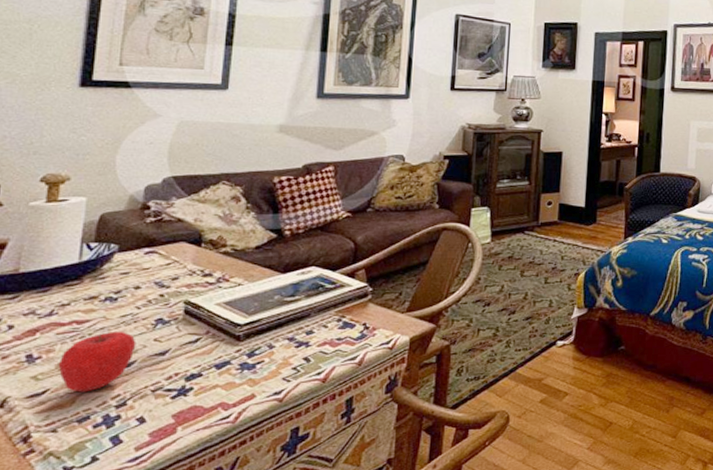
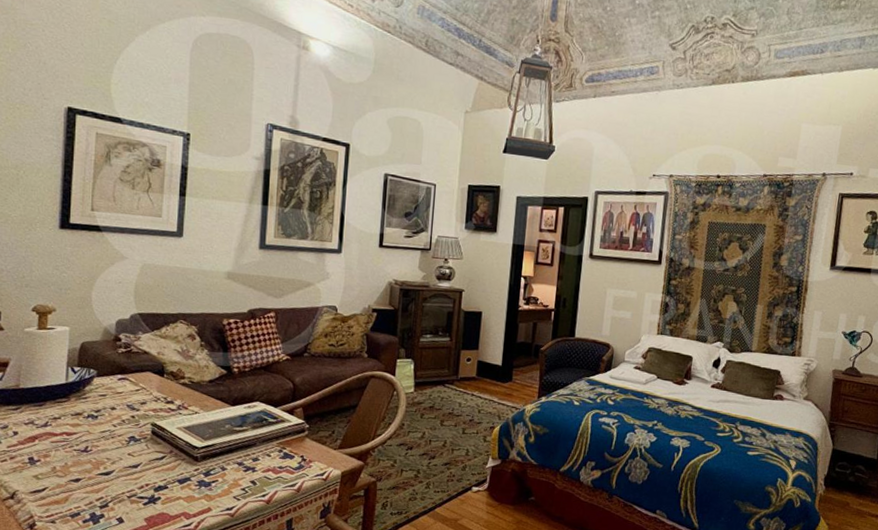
apple: present [58,331,136,393] -> none [53,444,114,493]

